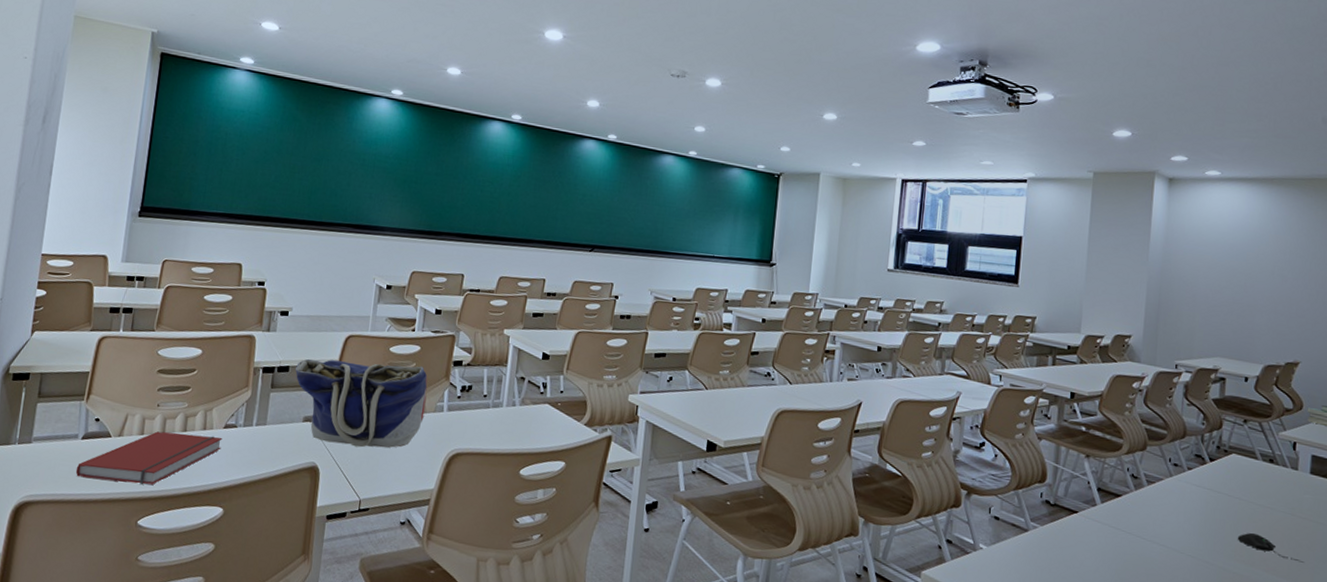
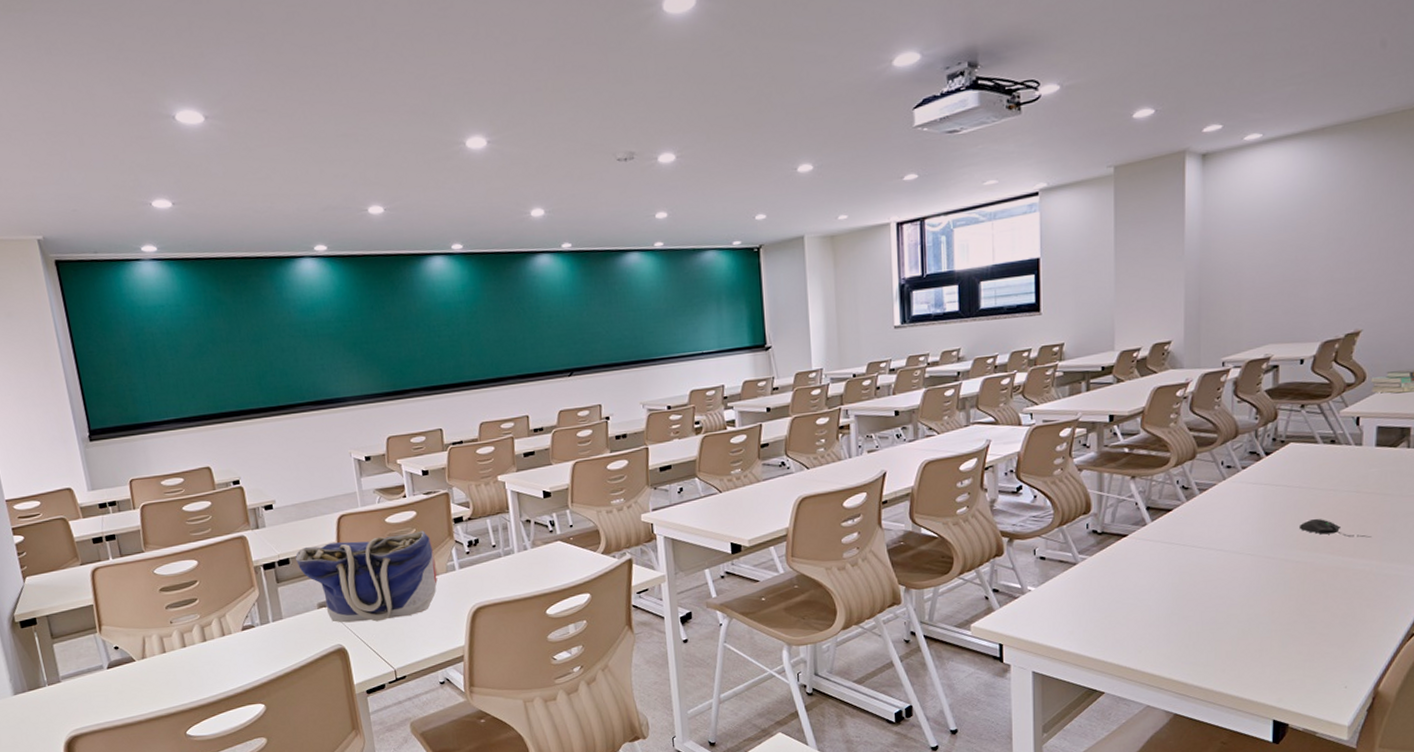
book: present [75,431,223,485] -> none [111,639,246,704]

